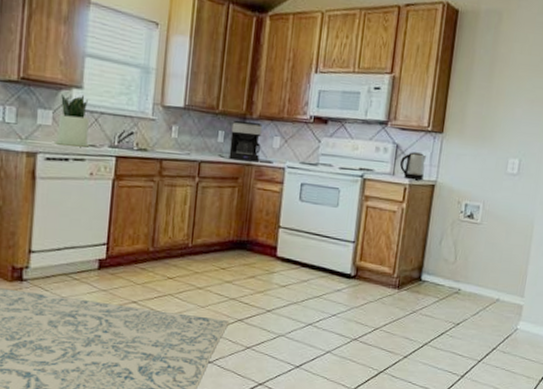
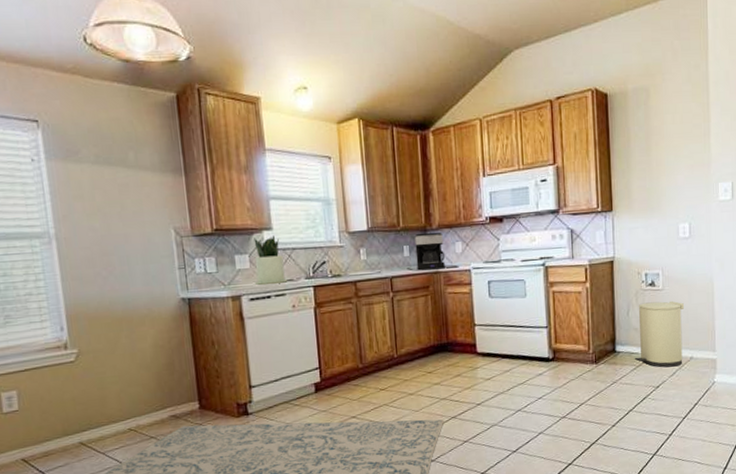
kettle: present [399,152,426,181] -> none [576,233,601,260]
pedal bin: none [438,234,499,306] -> present [634,301,684,368]

